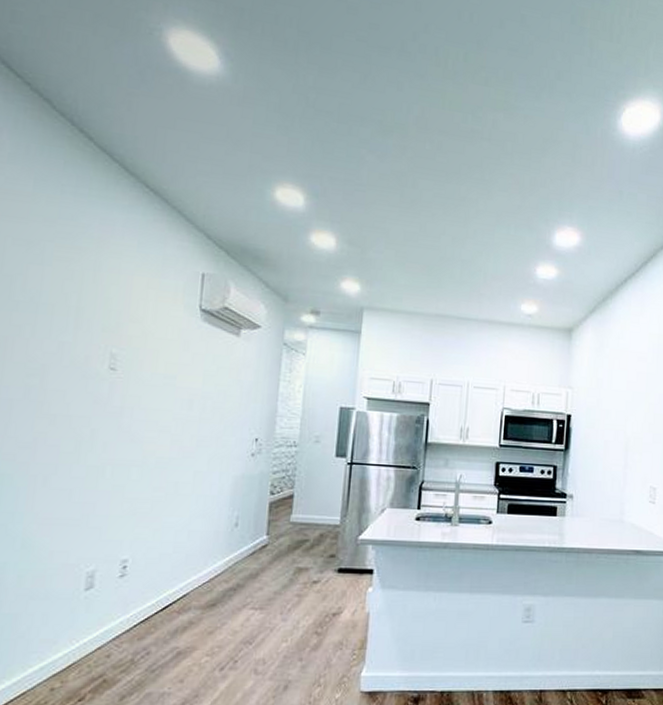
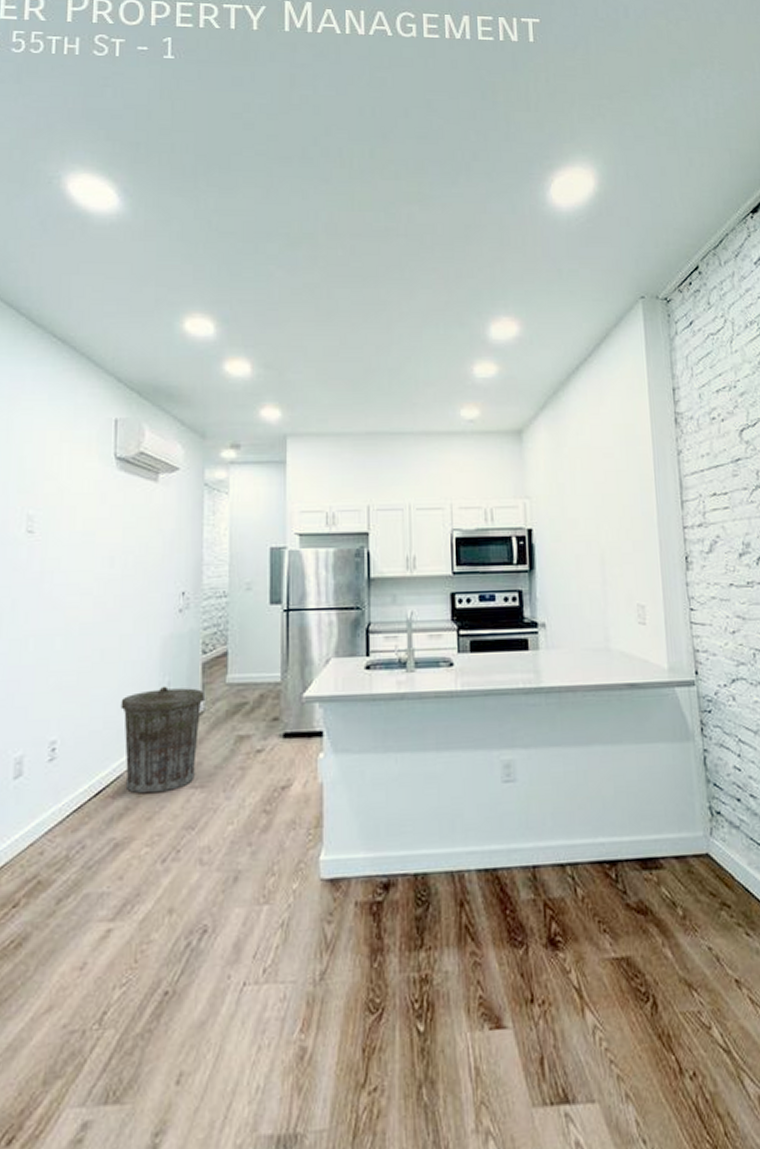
trash can: none [191,519,269,611] -> present [120,686,204,794]

